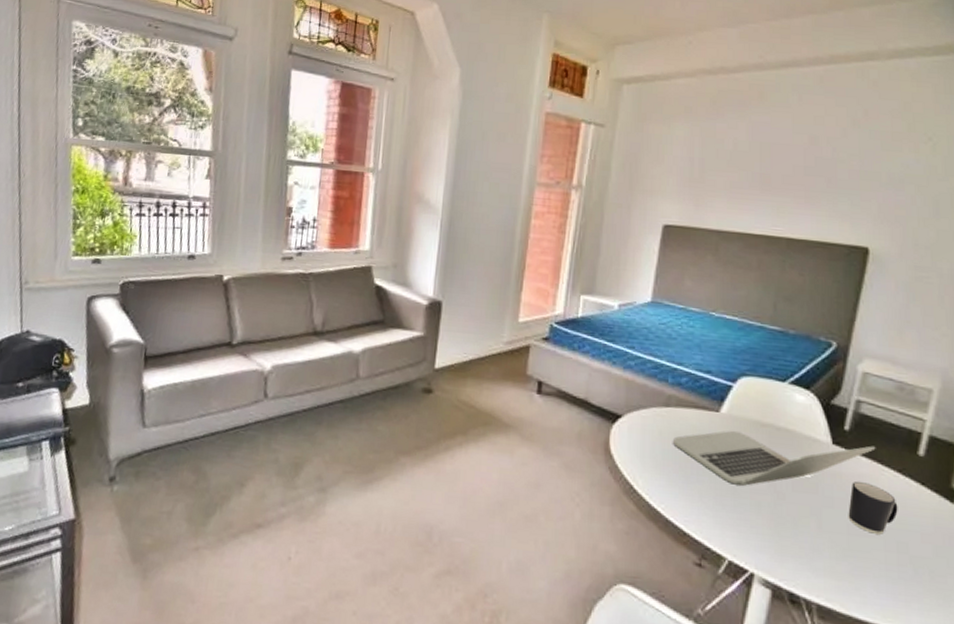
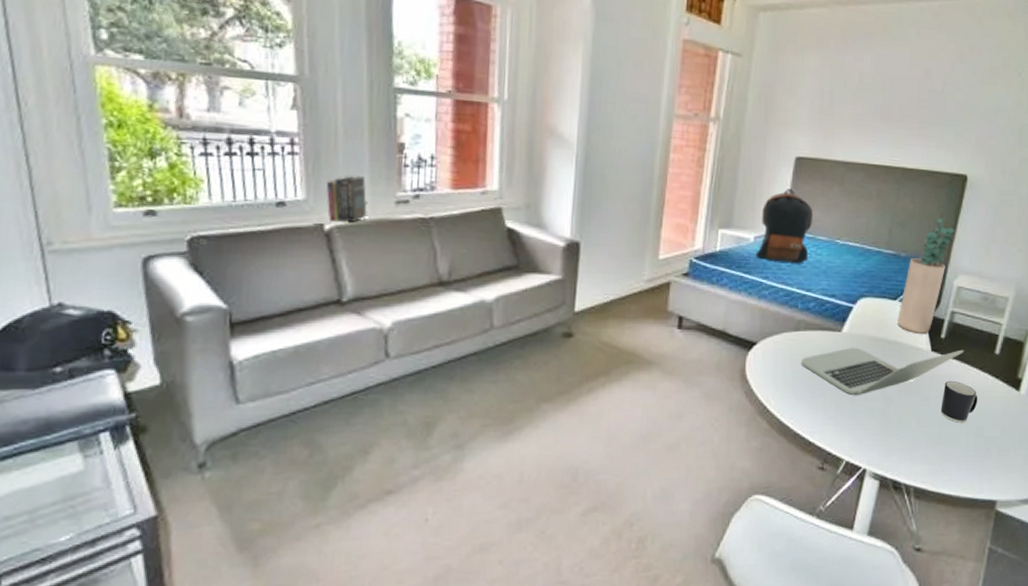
books: none [227,234,259,275] -> present [327,176,367,223]
backpack: none [620,257,683,334] -> present [756,189,813,263]
vase: none [787,288,855,423] -> present [897,212,954,333]

